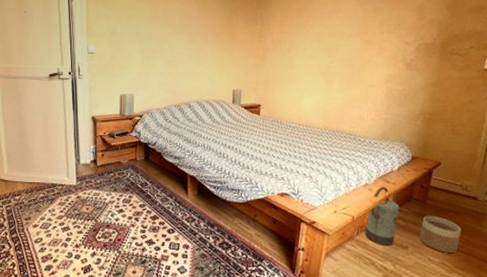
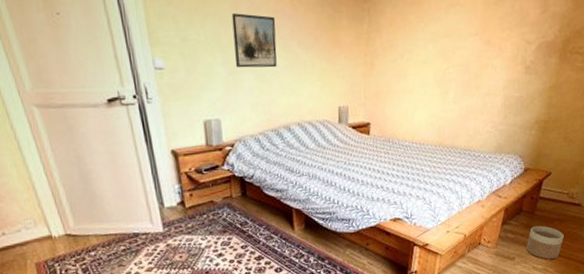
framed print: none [151,14,185,56] -> present [231,13,277,68]
watering can: present [365,186,399,247] -> none [476,201,510,260]

